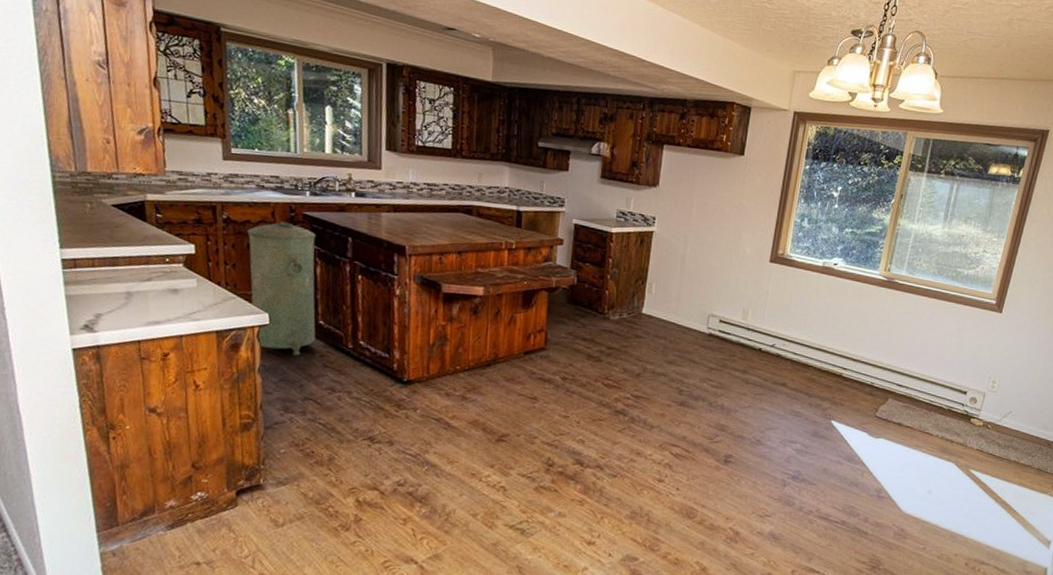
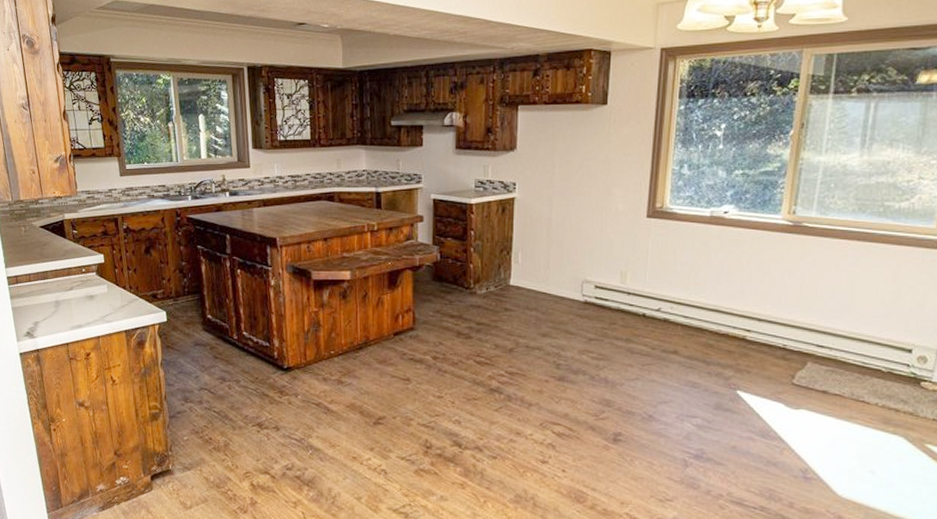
trash can: present [247,220,316,356] -> none [143,225,205,350]

